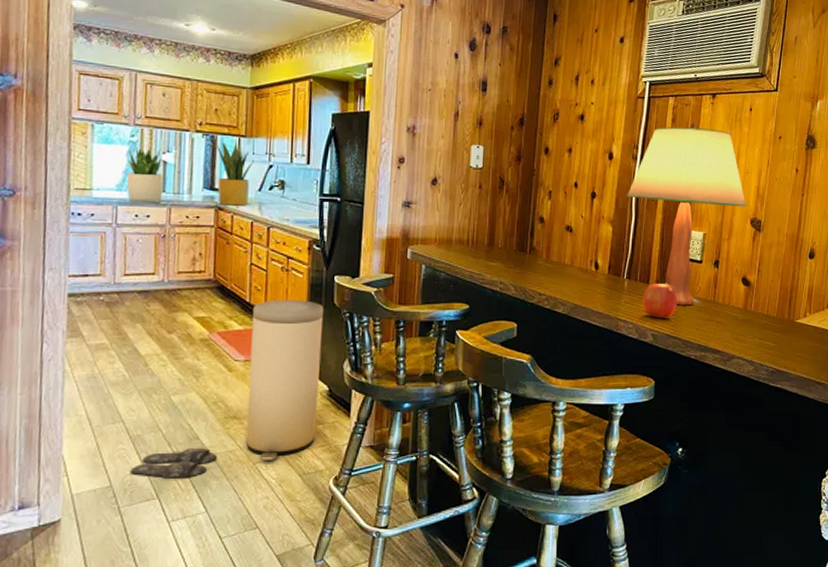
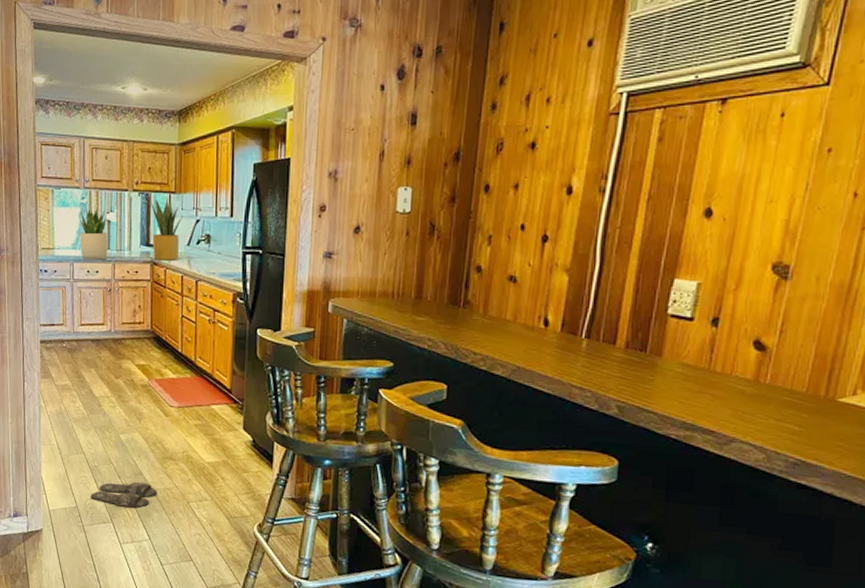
pedal bin: present [245,299,324,460] -> none [180,351,248,501]
table lamp: present [627,122,747,306] -> none [589,139,768,374]
fruit: present [642,284,677,319] -> none [605,345,655,388]

